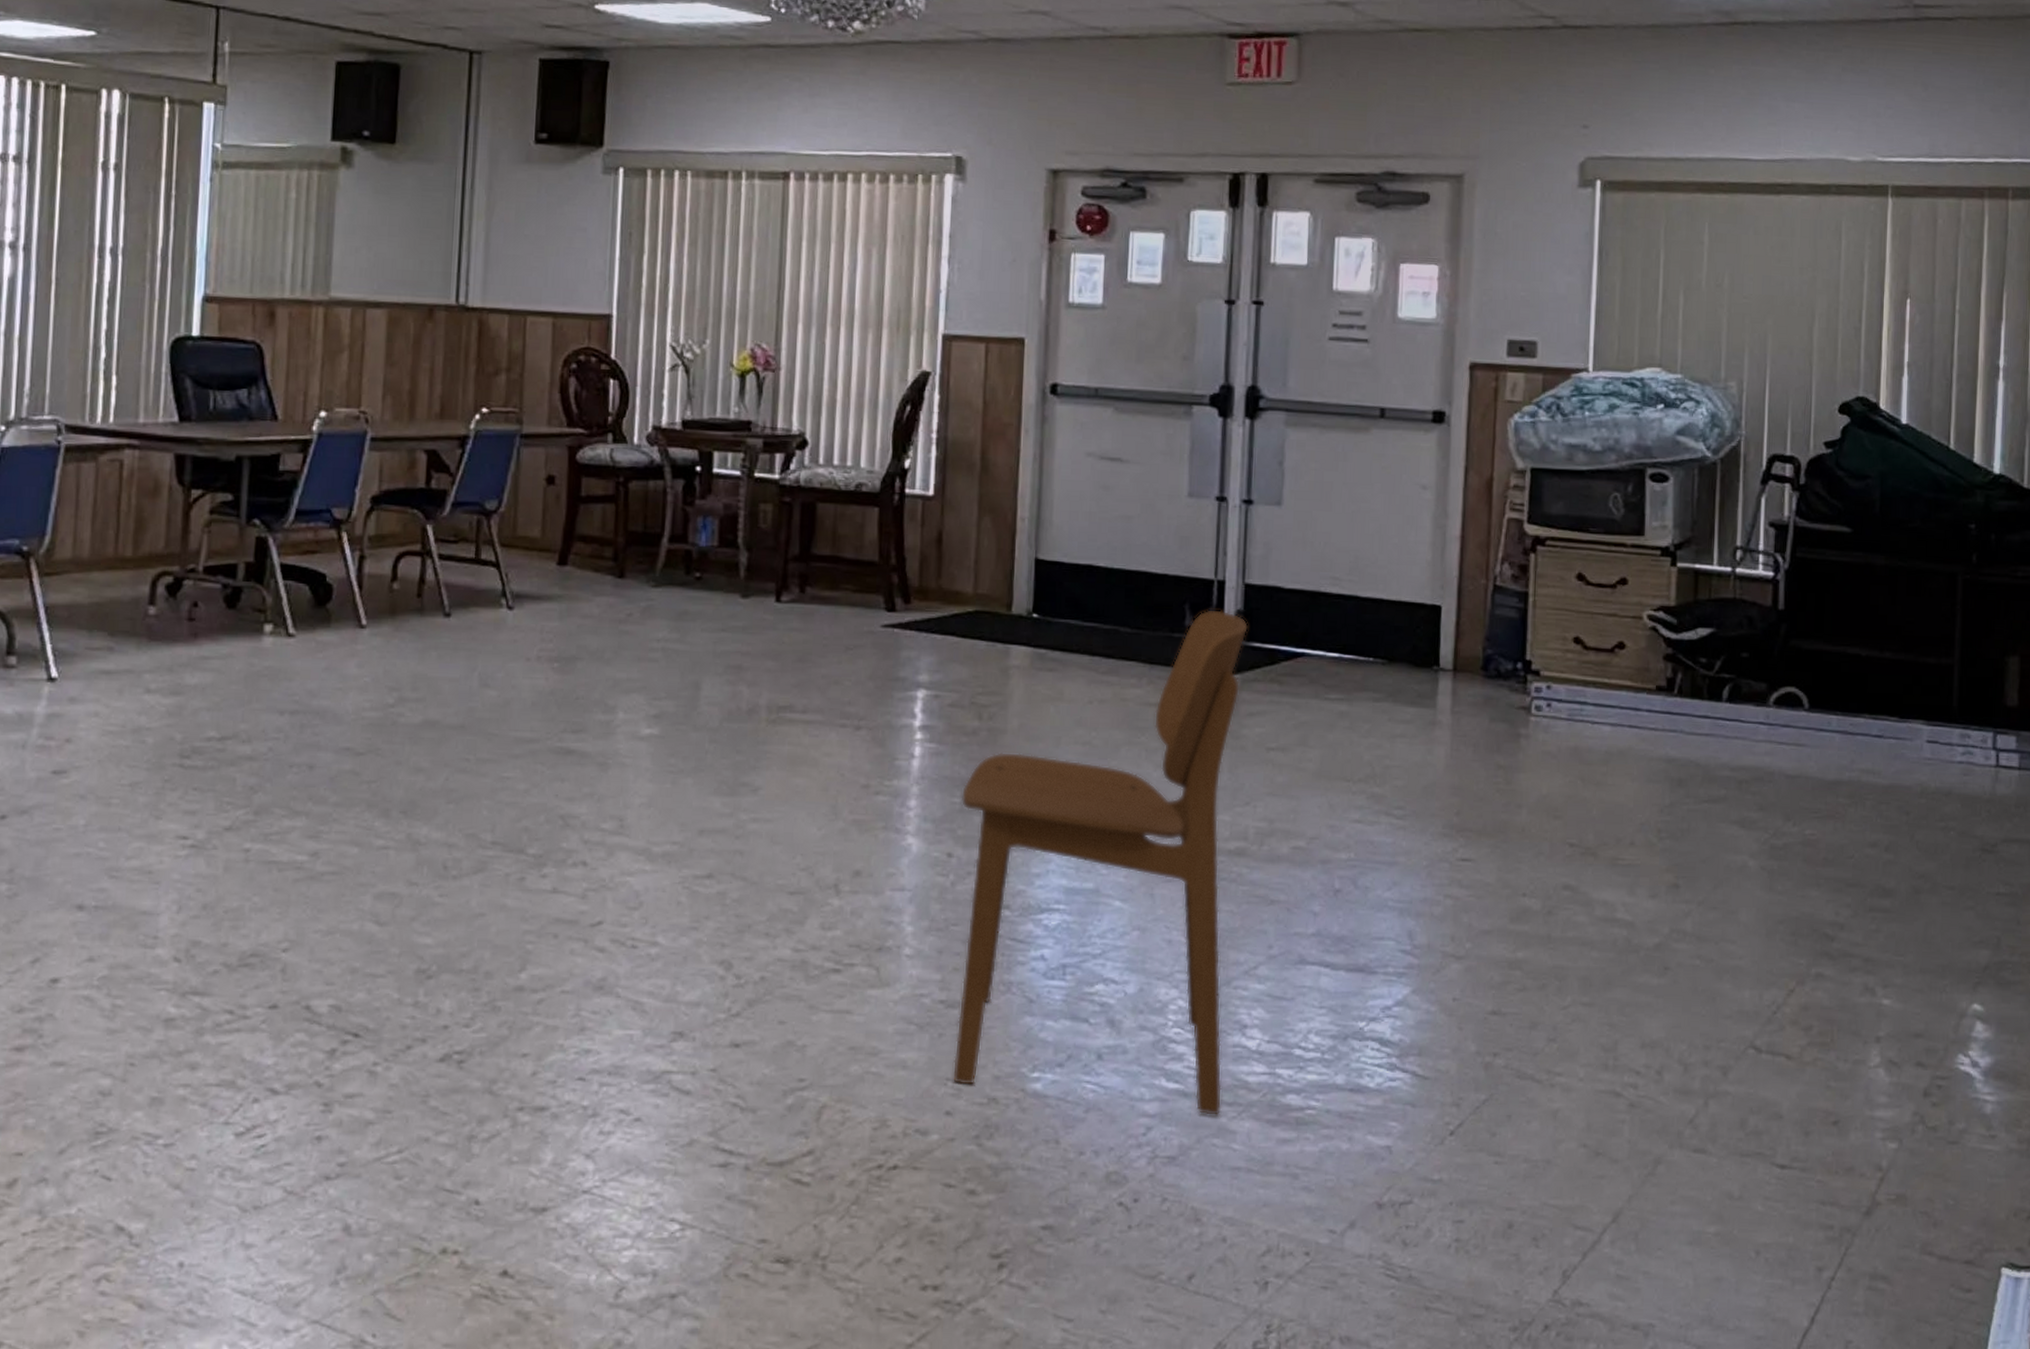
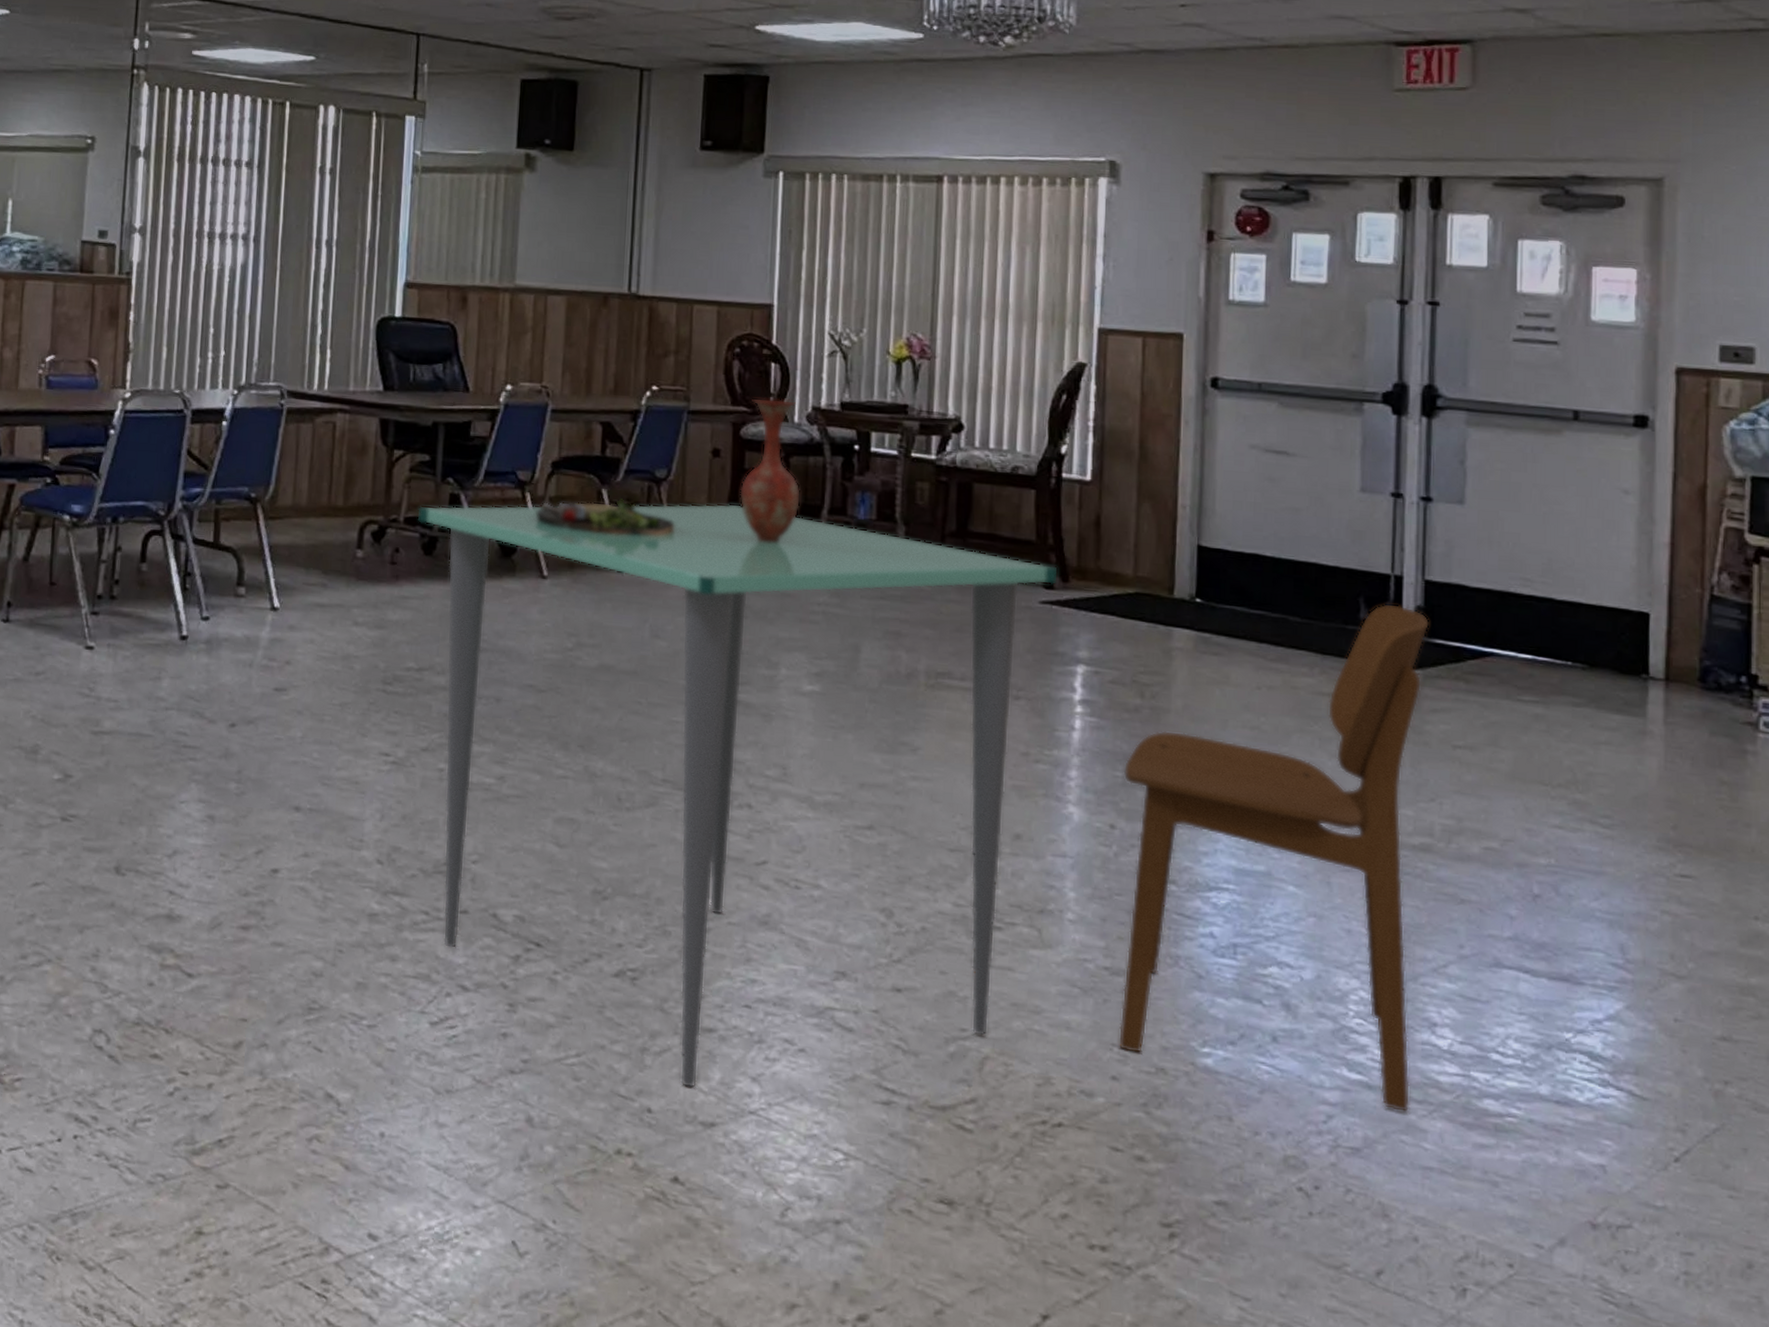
dining table: none [219,534,901,1174] -> present [417,503,1059,1089]
dinner plate: none [353,535,506,576] -> present [536,498,675,536]
vase: none [575,417,641,576] -> present [739,397,801,543]

